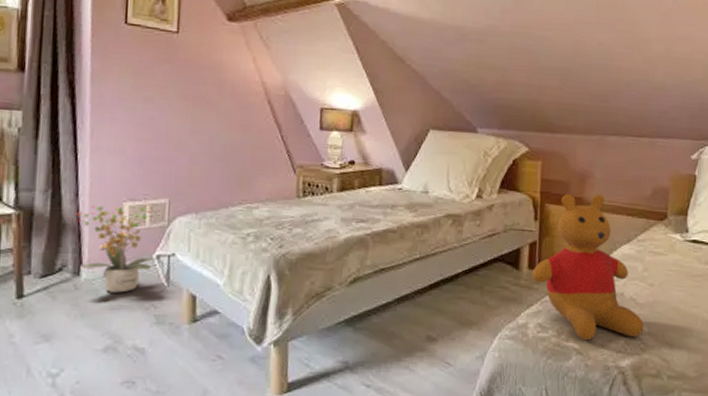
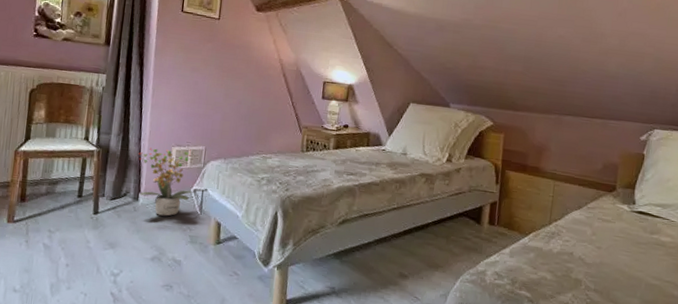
teddy bear: present [532,193,644,341] -> none [491,163,591,292]

